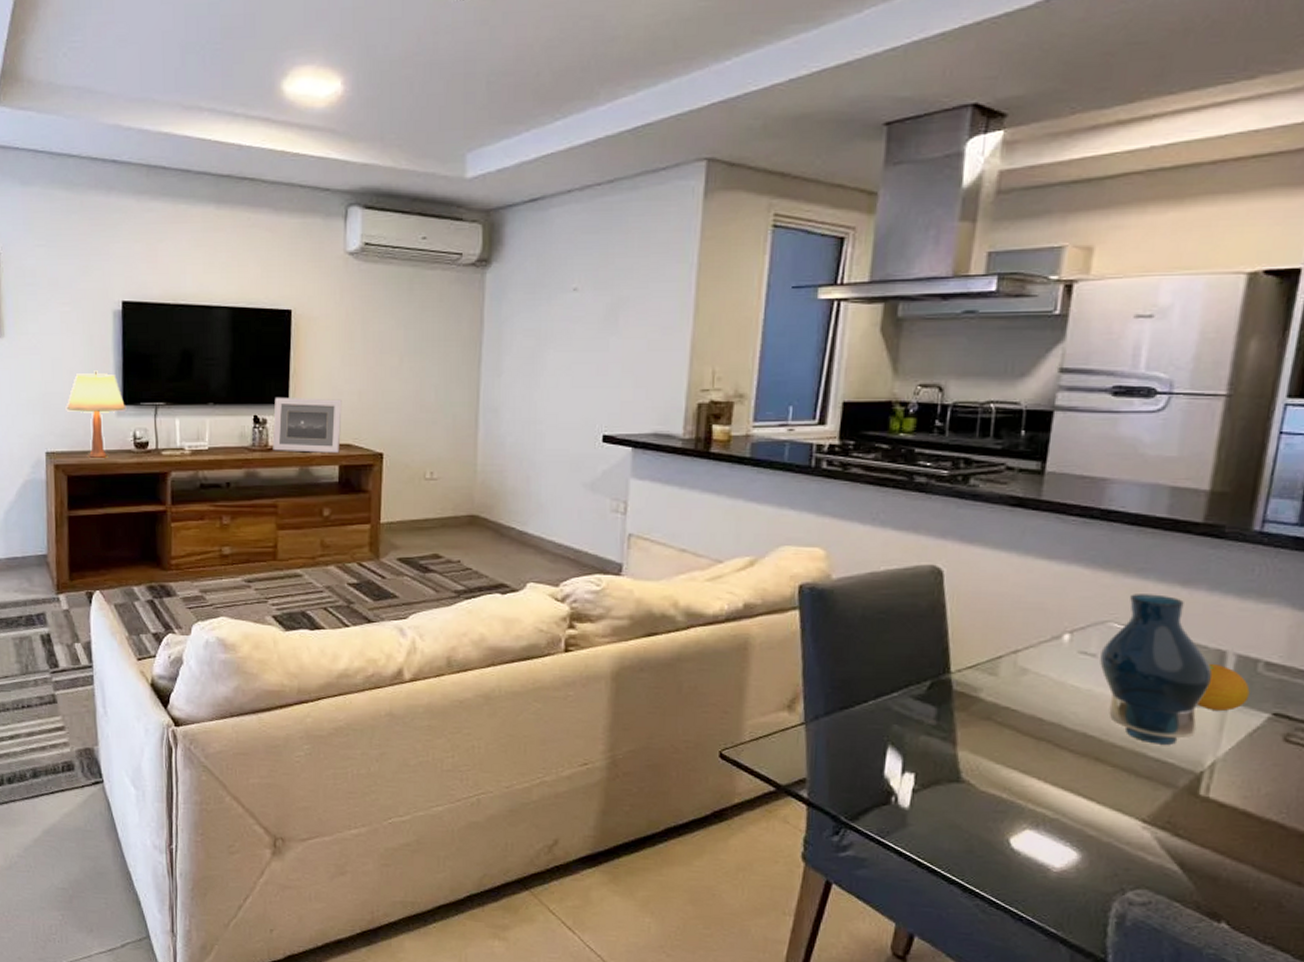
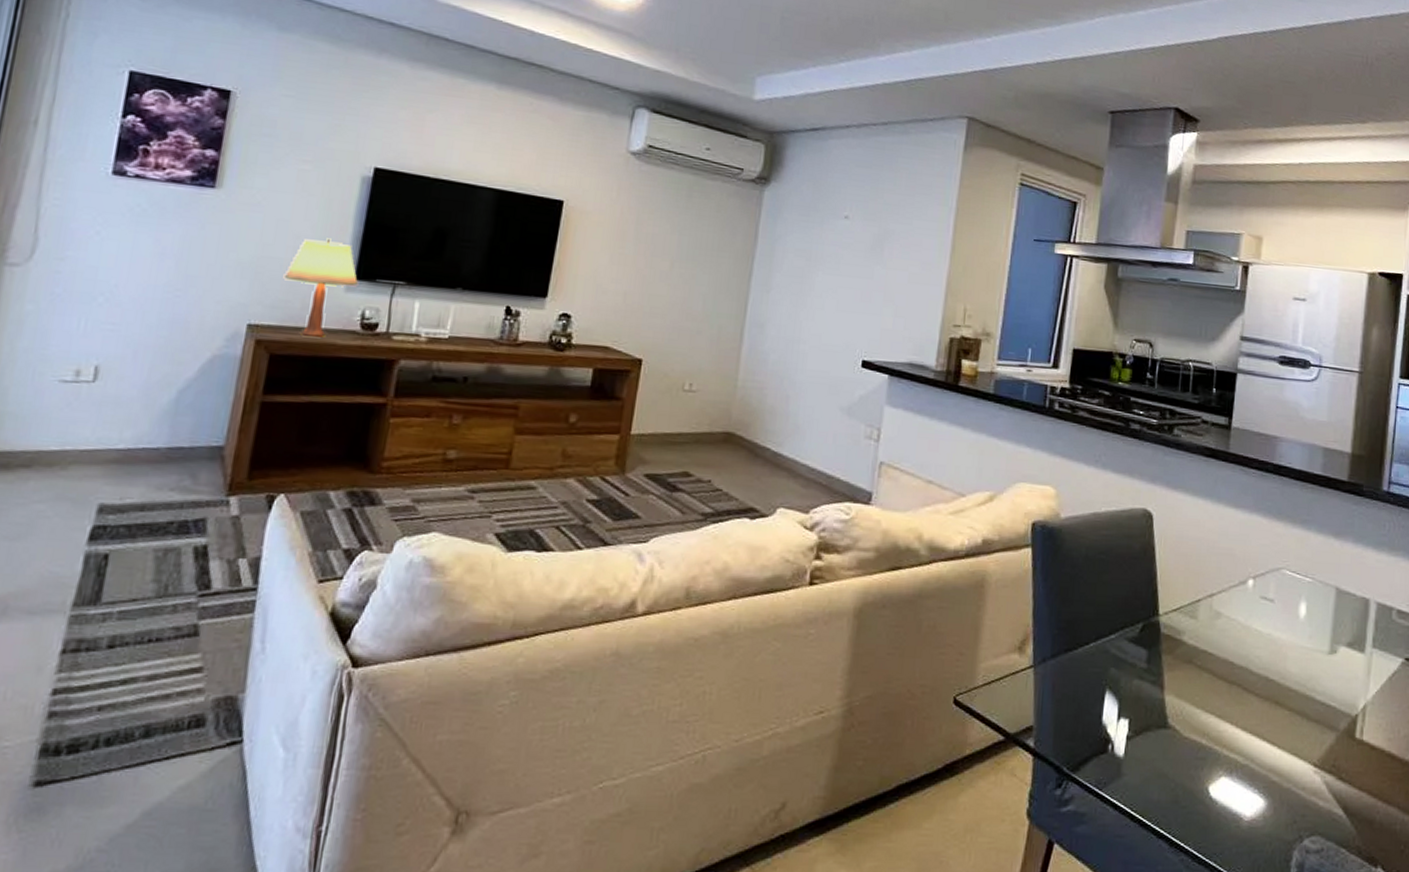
picture frame: present [272,396,342,454] -> none [522,288,605,356]
vase: present [1099,594,1213,745] -> none [1276,543,1361,688]
fruit: present [1197,663,1250,711] -> none [1351,610,1388,655]

